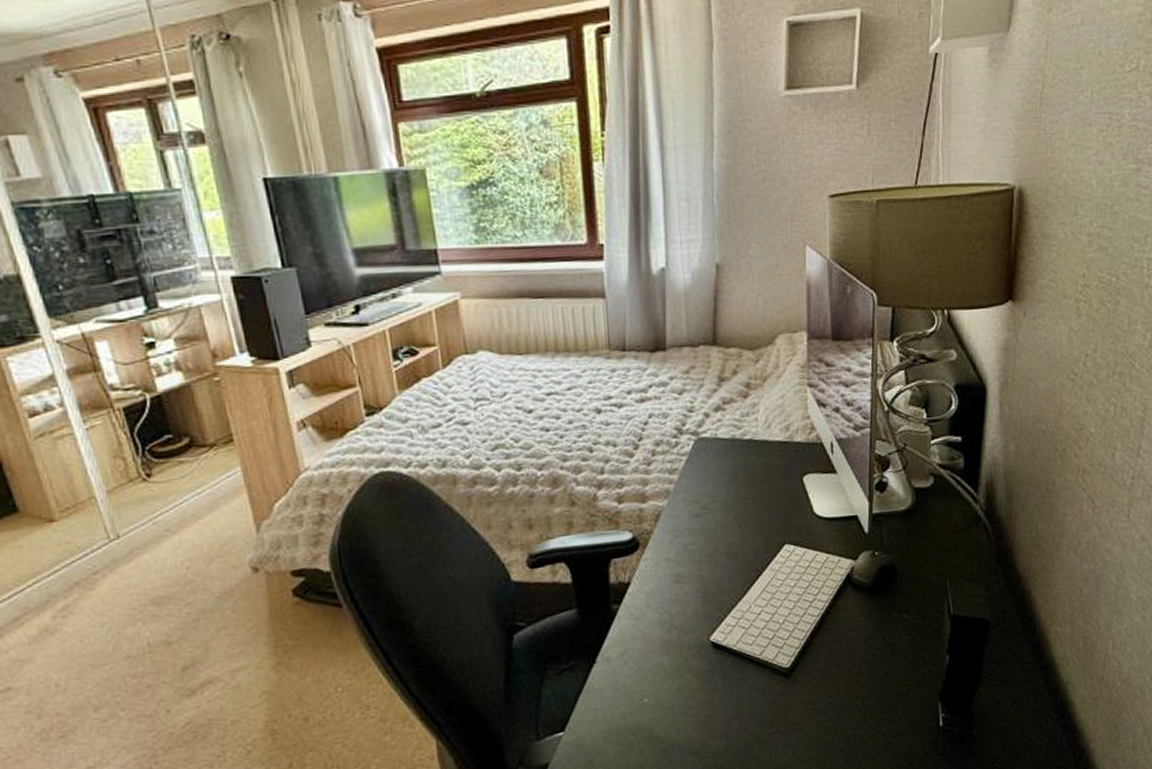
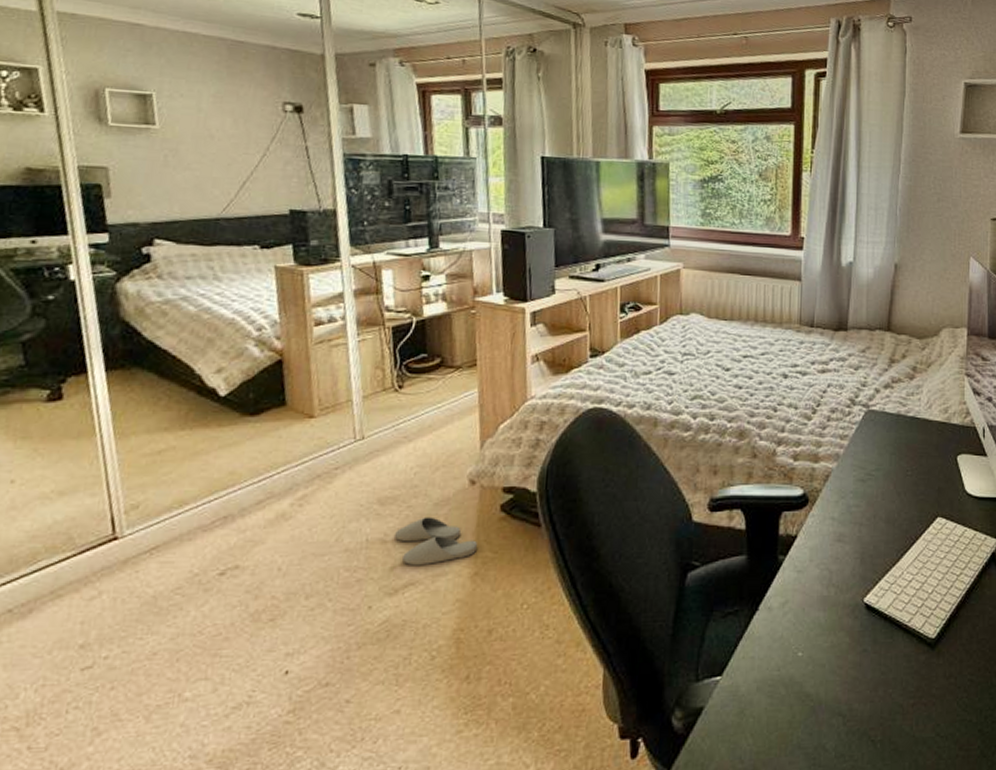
slippers: none [177,611,276,664] -> present [393,517,478,566]

